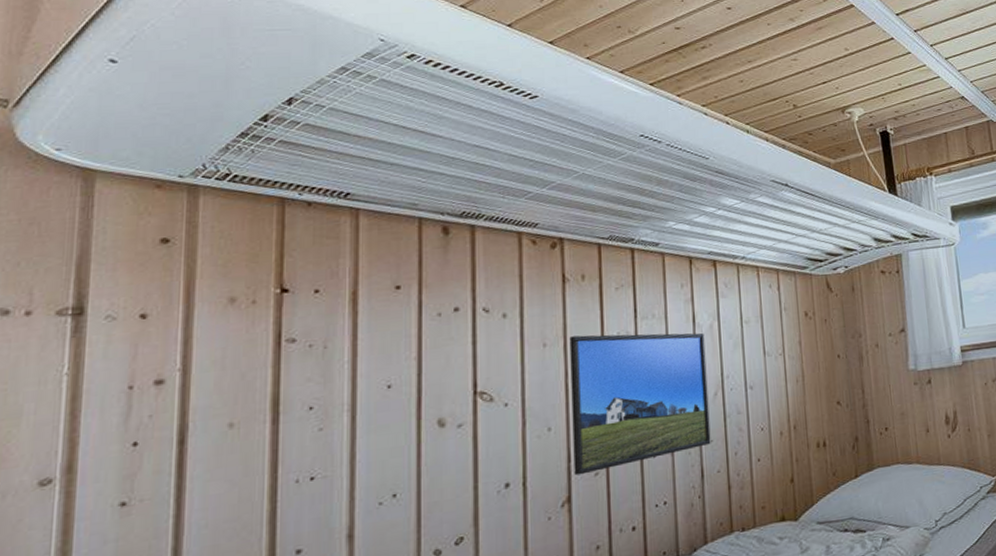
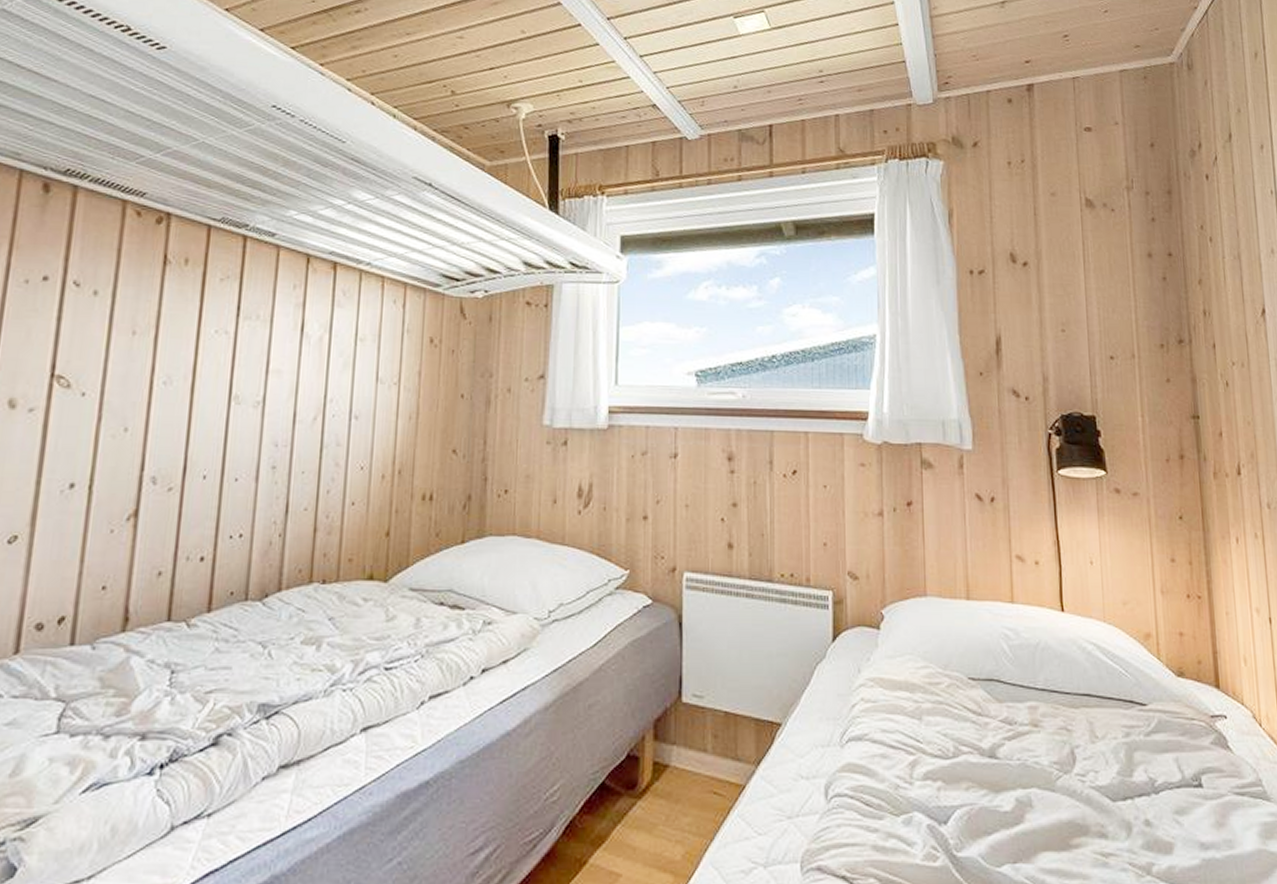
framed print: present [569,333,711,476] -> none [145,327,312,488]

